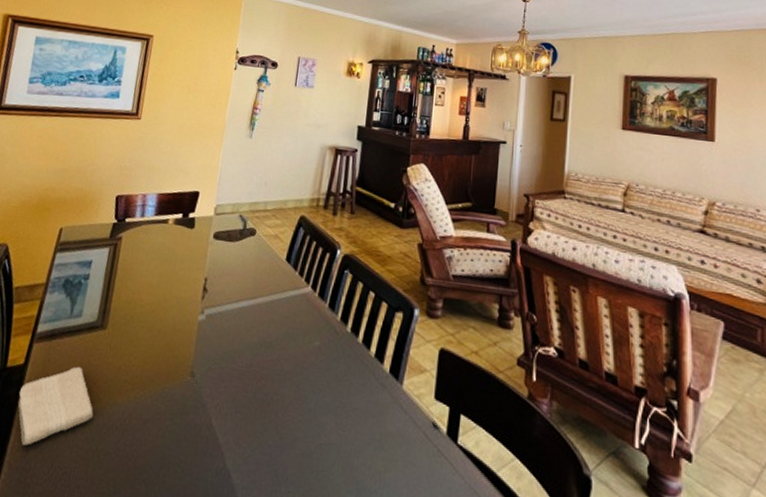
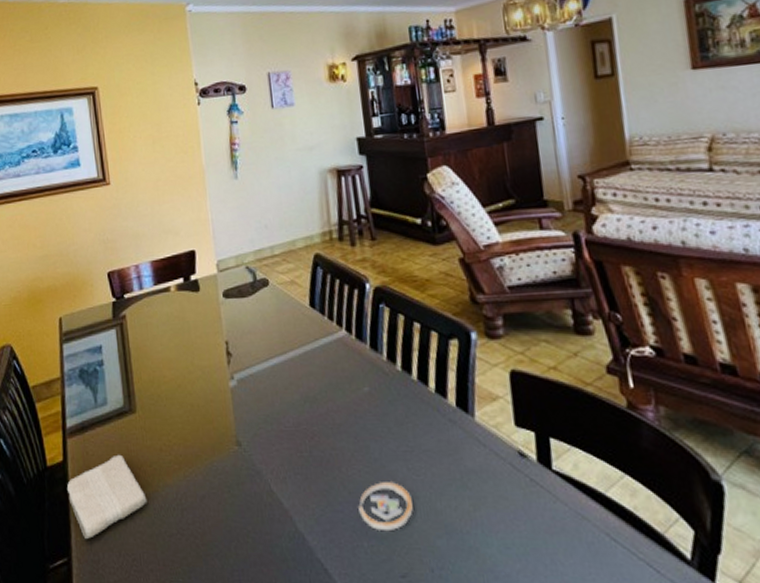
coaster: none [284,432,334,481] -> present [358,480,414,532]

